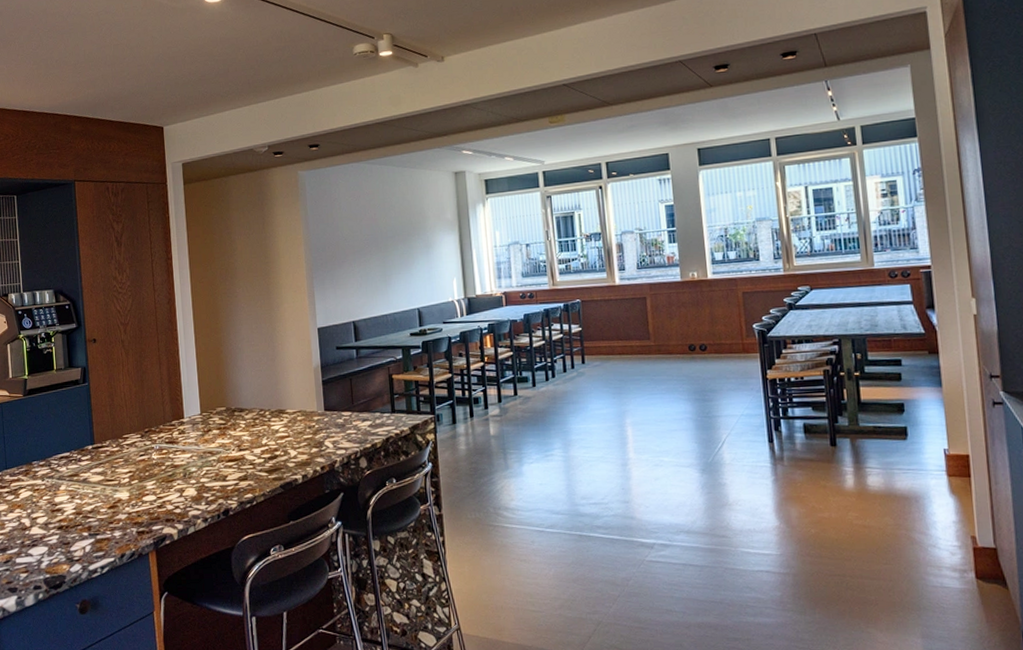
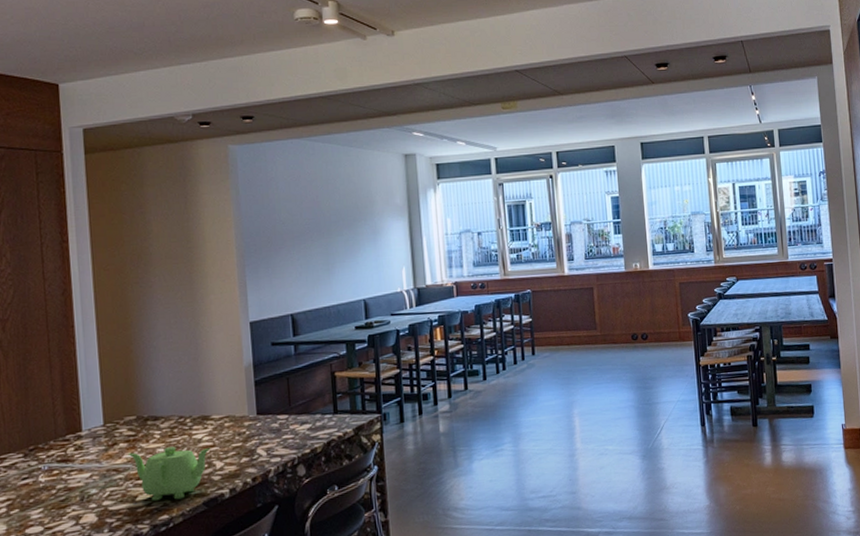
teapot: none [219,435,286,482] -> present [127,446,211,501]

